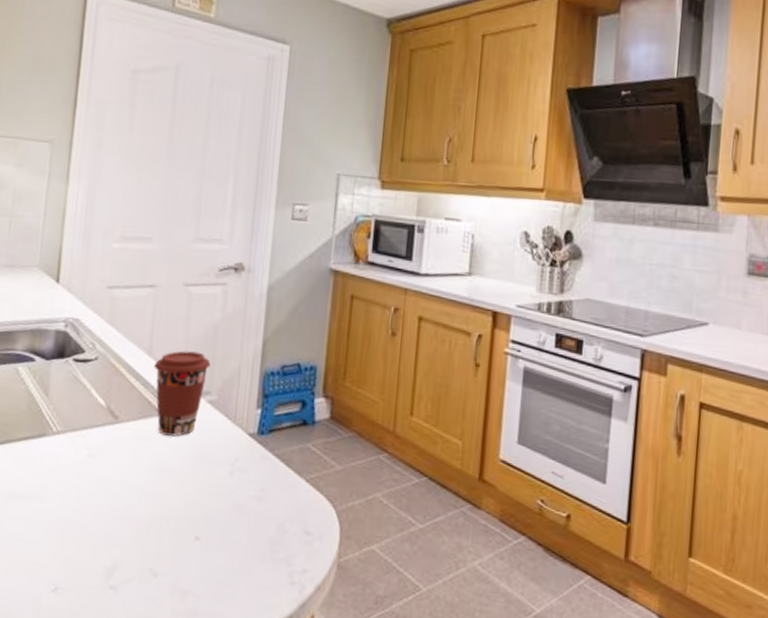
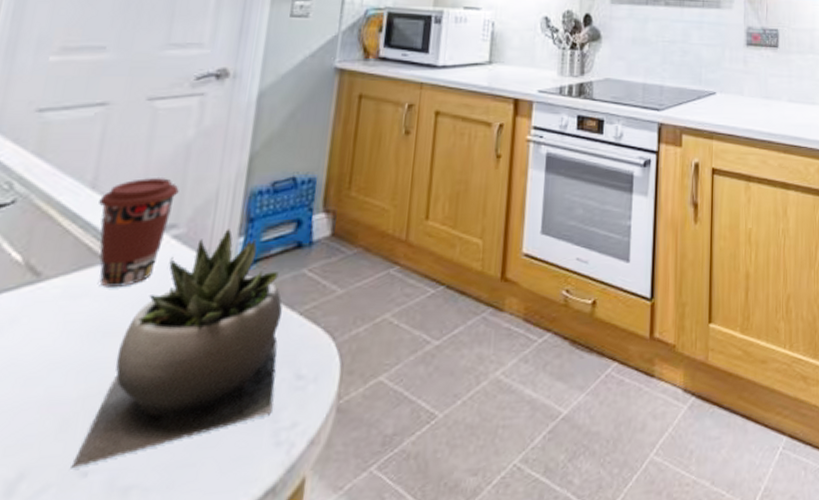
succulent plant: none [146,401,293,569] -> present [70,229,282,469]

